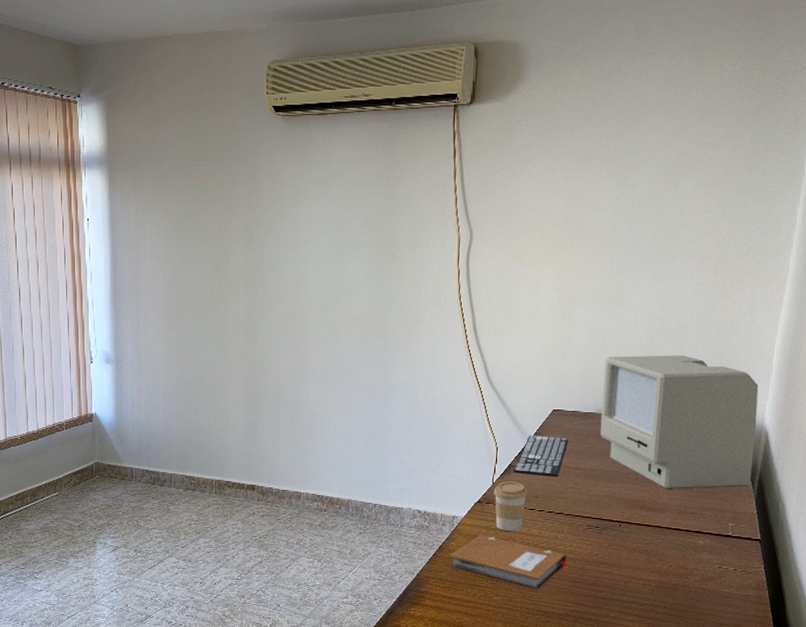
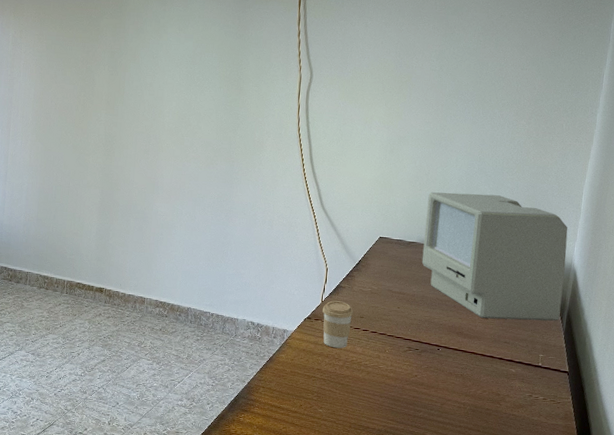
notebook: present [448,535,569,592] -> none [277,349,390,407]
keyboard: present [513,435,569,477] -> none [341,259,393,300]

